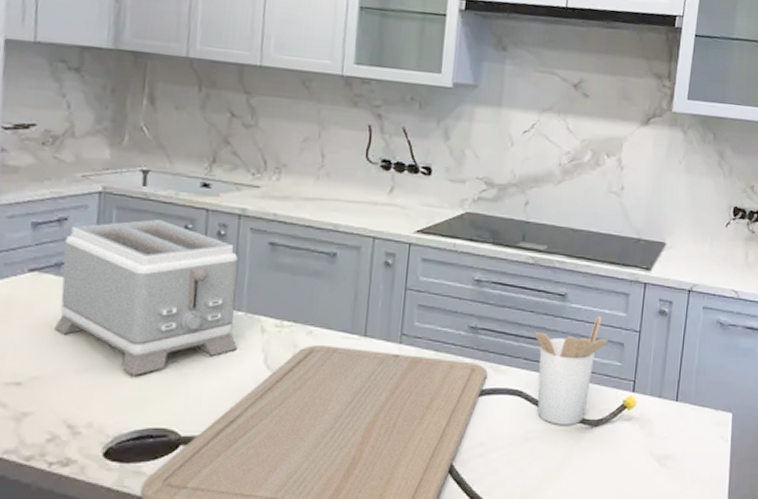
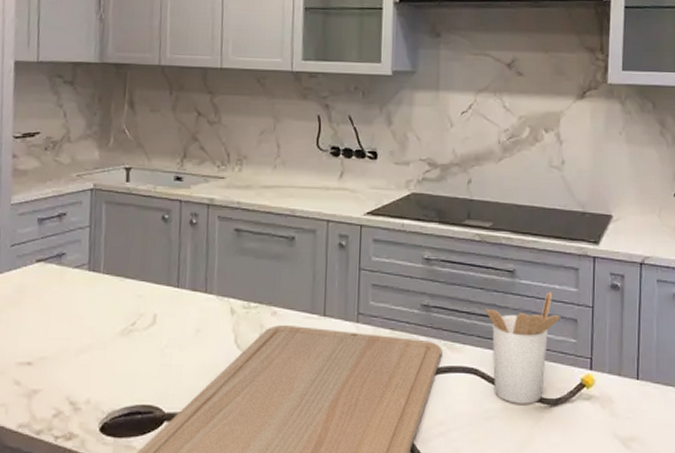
toaster: present [54,219,238,375] -> none [57,212,211,355]

